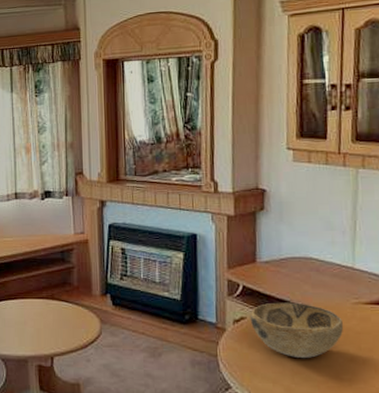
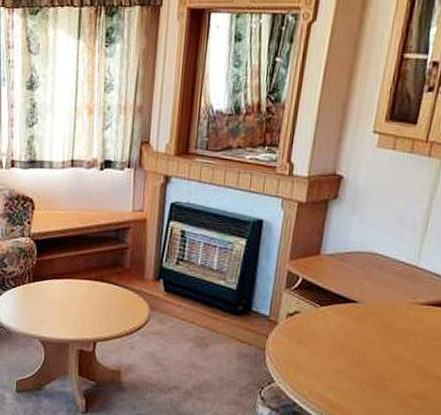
decorative bowl: present [249,302,344,358] -> none [304,298,396,356]

